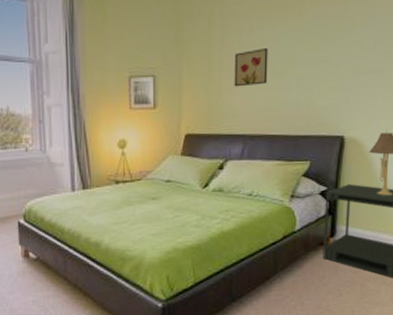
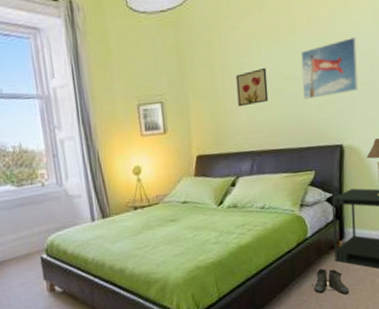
boots: none [296,264,335,295] -> present [313,268,349,295]
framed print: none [306,21,371,84] -> present [301,36,358,99]

